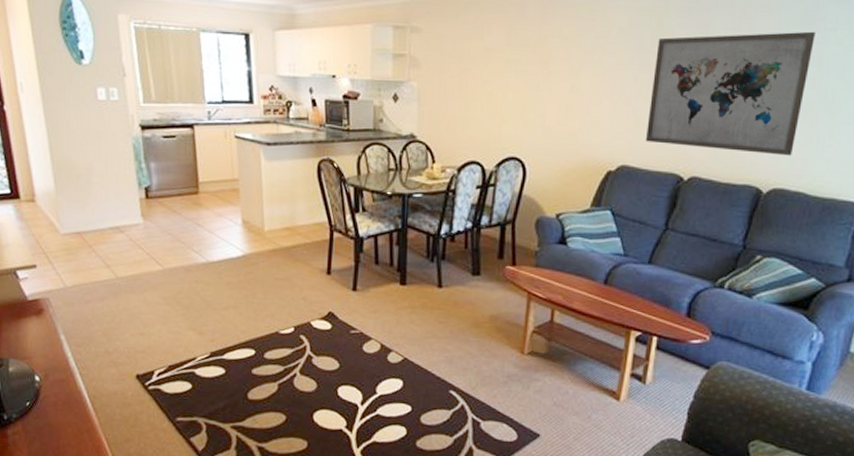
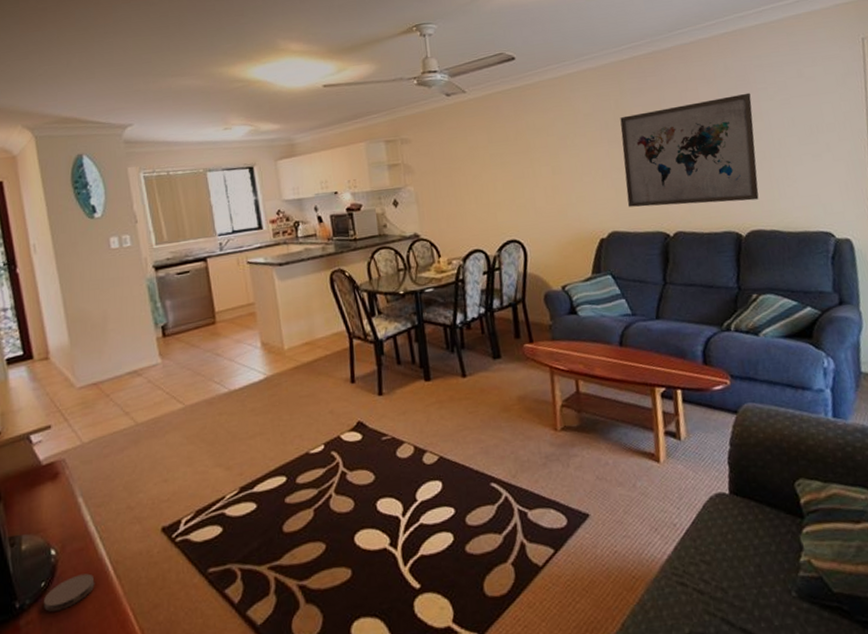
coaster: none [29,401,74,428] -> present [44,573,95,612]

